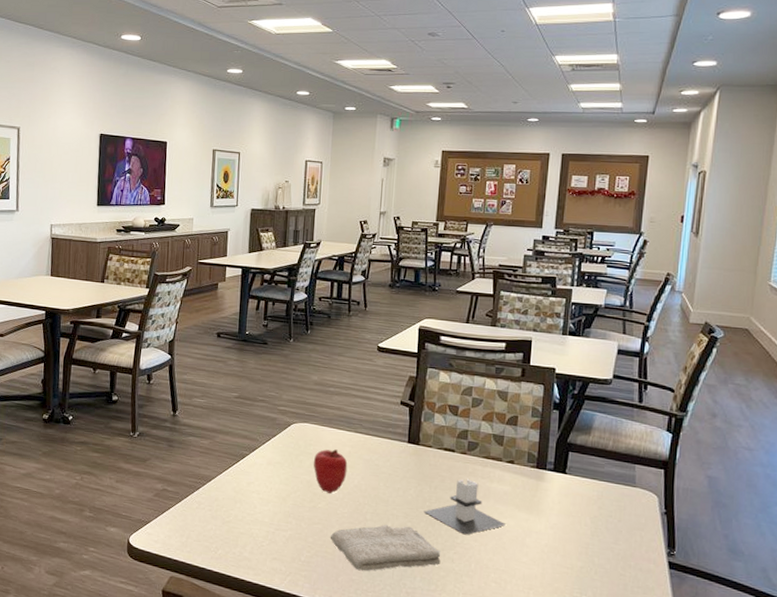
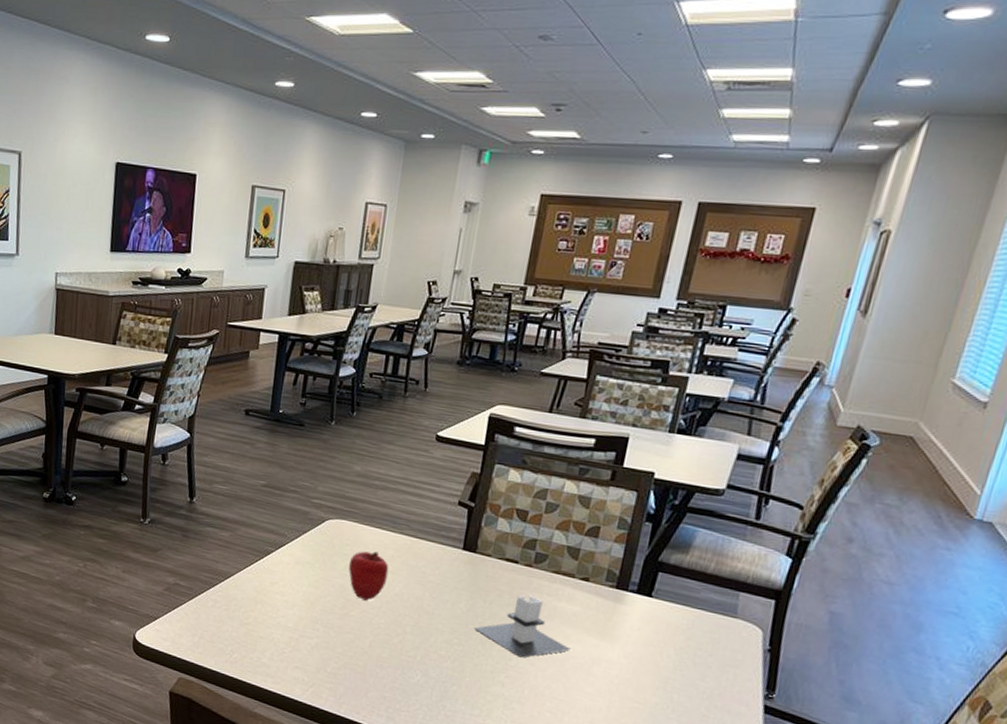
washcloth: present [330,525,441,571] -> none [361,639,489,689]

